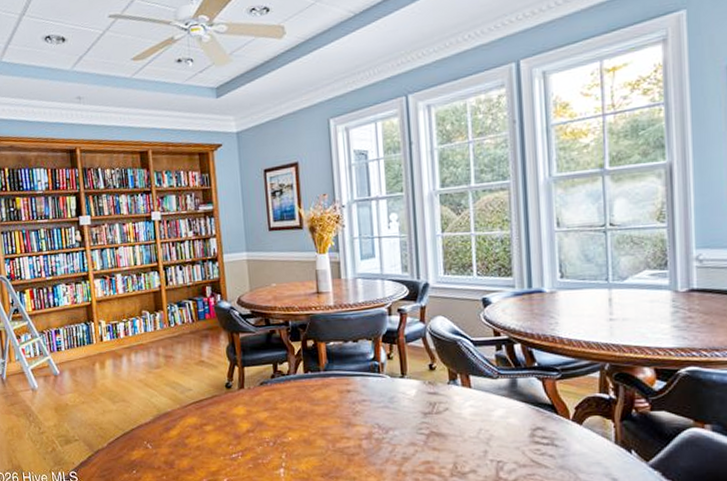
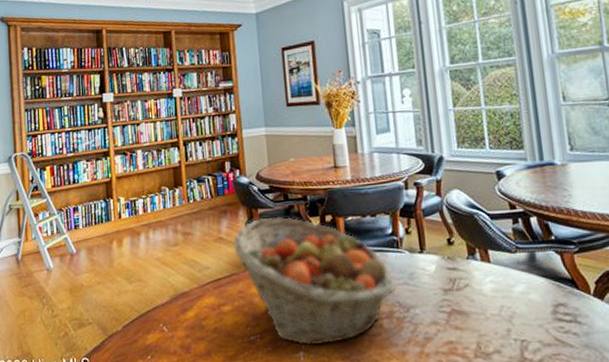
fruit basket: none [214,341,376,464] -> present [232,216,396,346]

